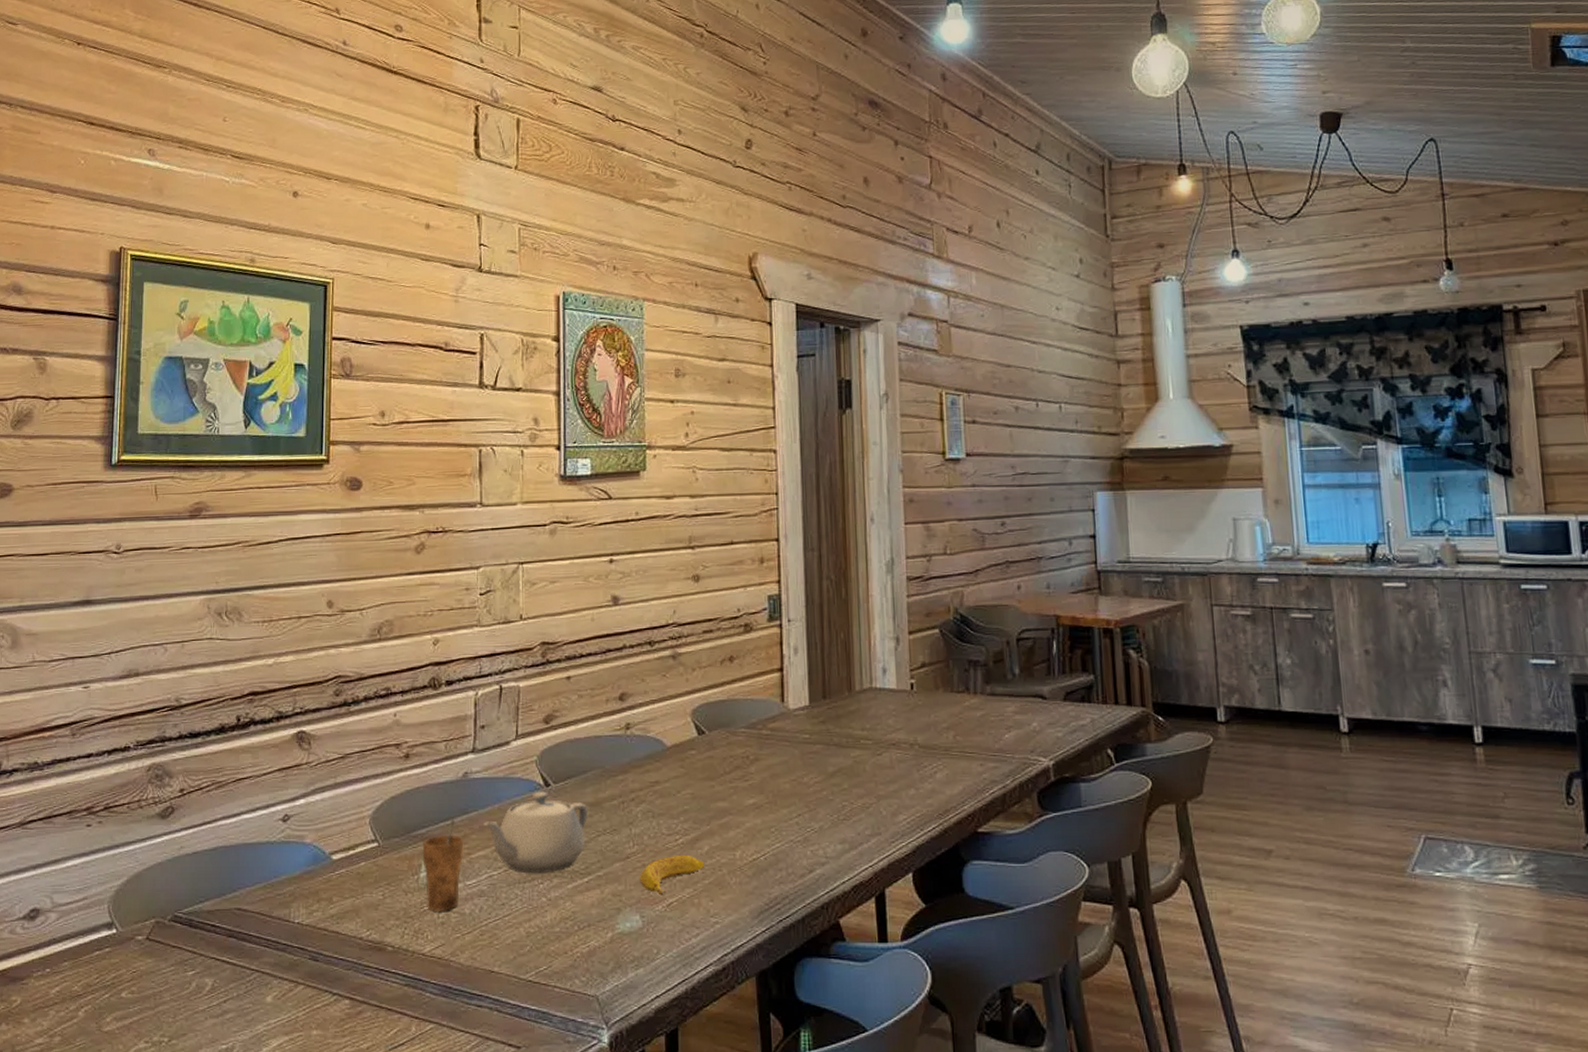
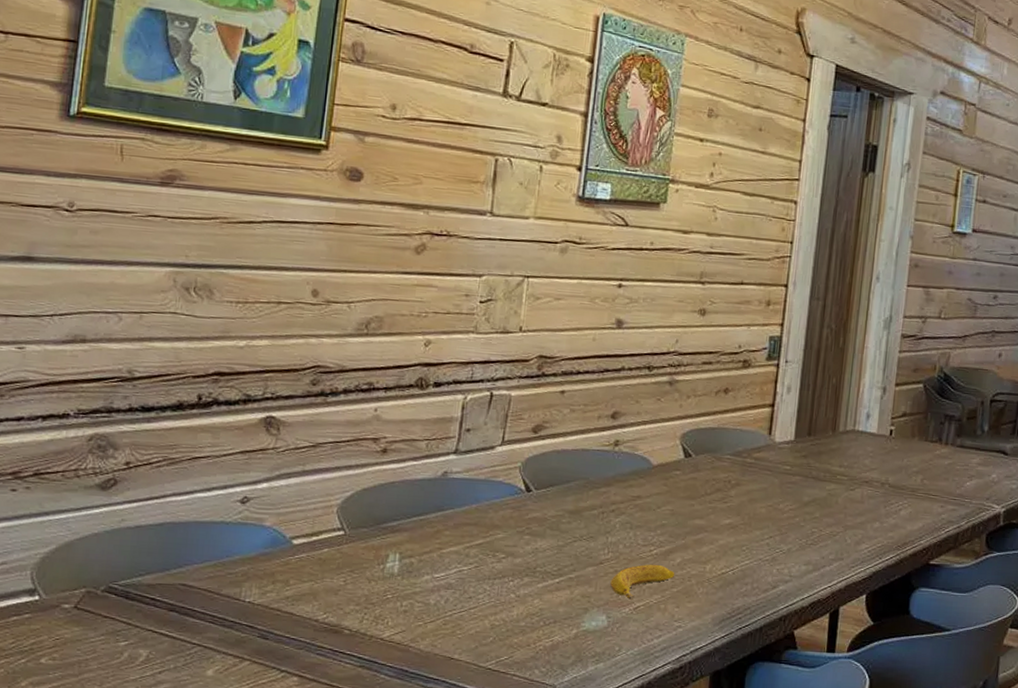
cup: present [422,819,464,911] -> none [390,515,436,601]
teapot: present [483,791,589,873] -> none [458,496,568,571]

